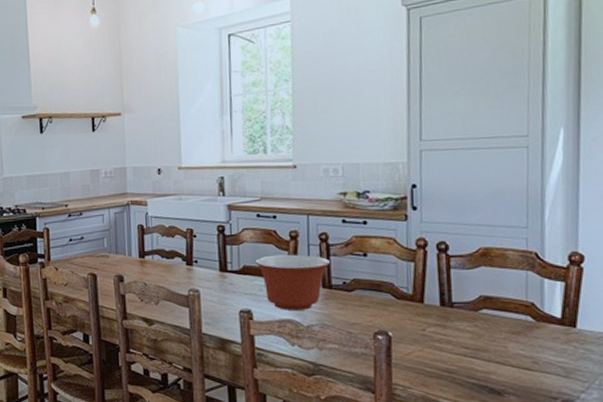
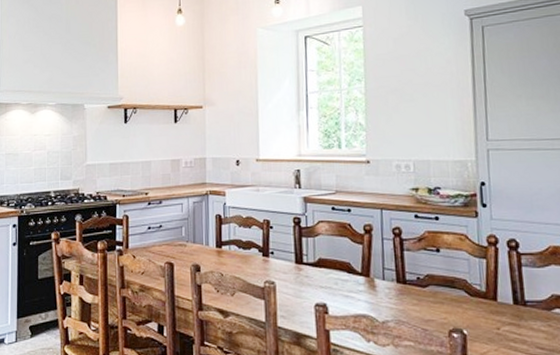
mixing bowl: present [255,254,331,311] -> none [330,248,405,305]

